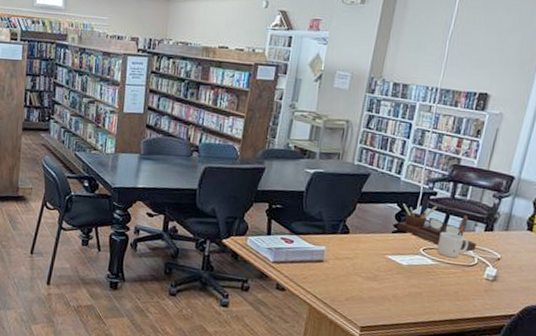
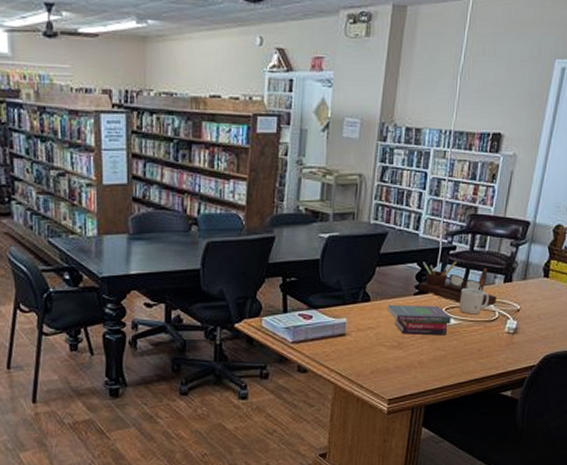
books: none [364,238,429,274] -> present [387,304,451,336]

